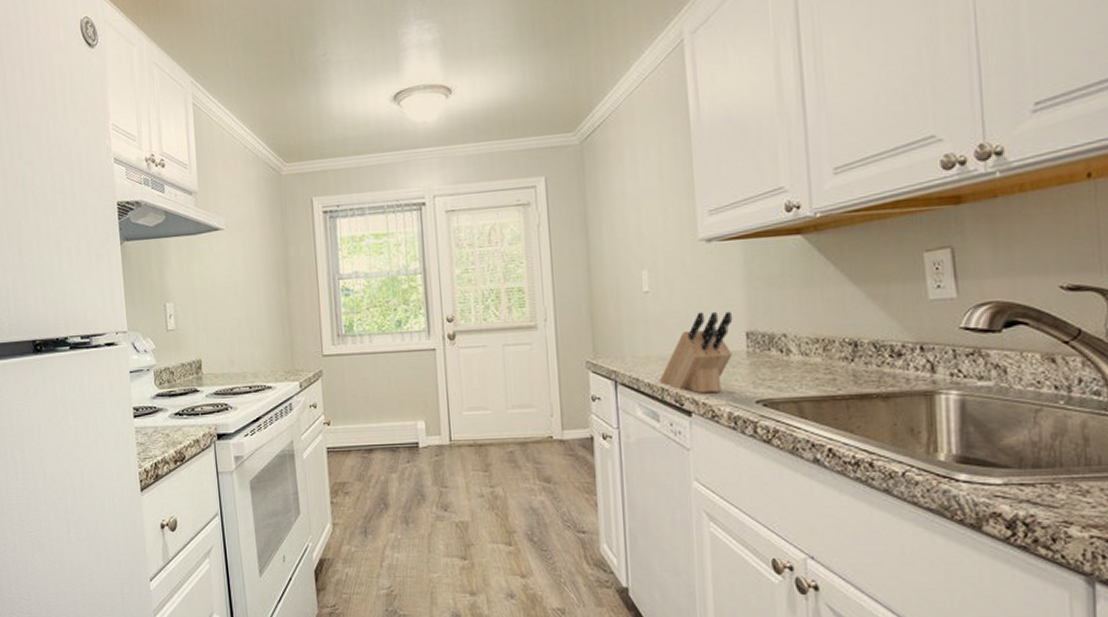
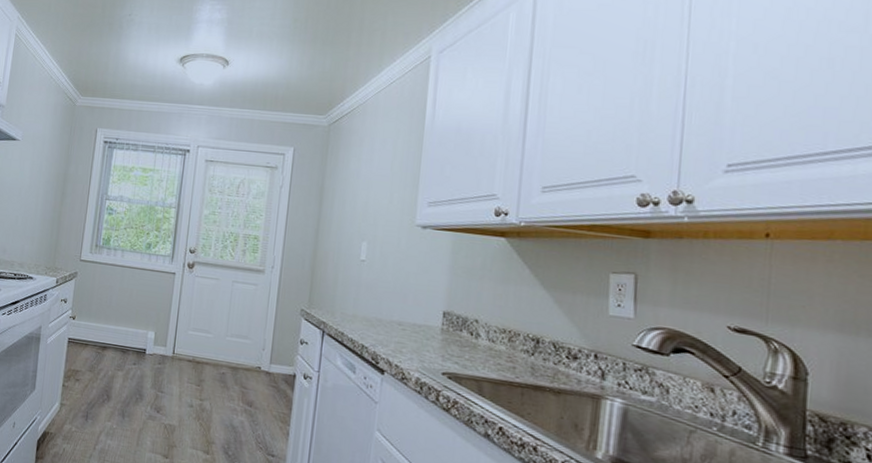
knife block: present [659,311,733,393] -> none [361,286,434,358]

